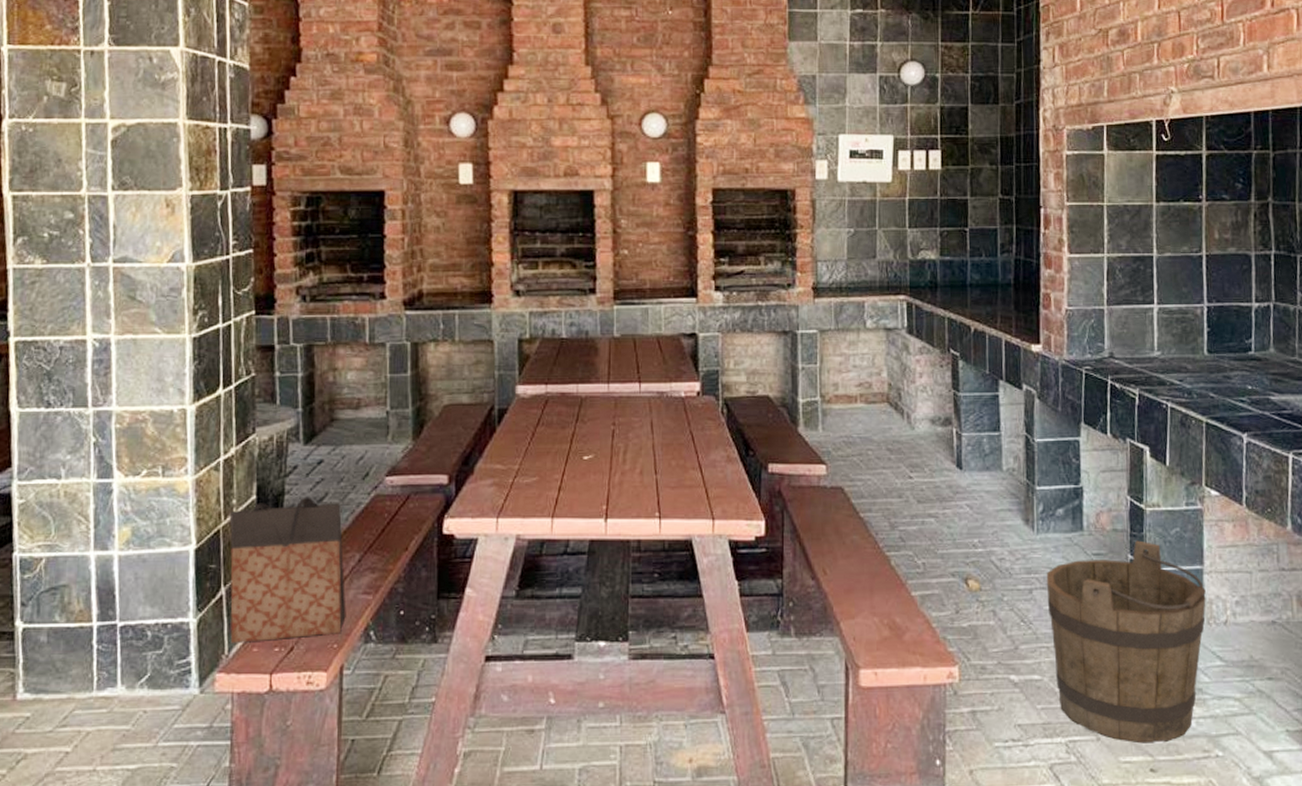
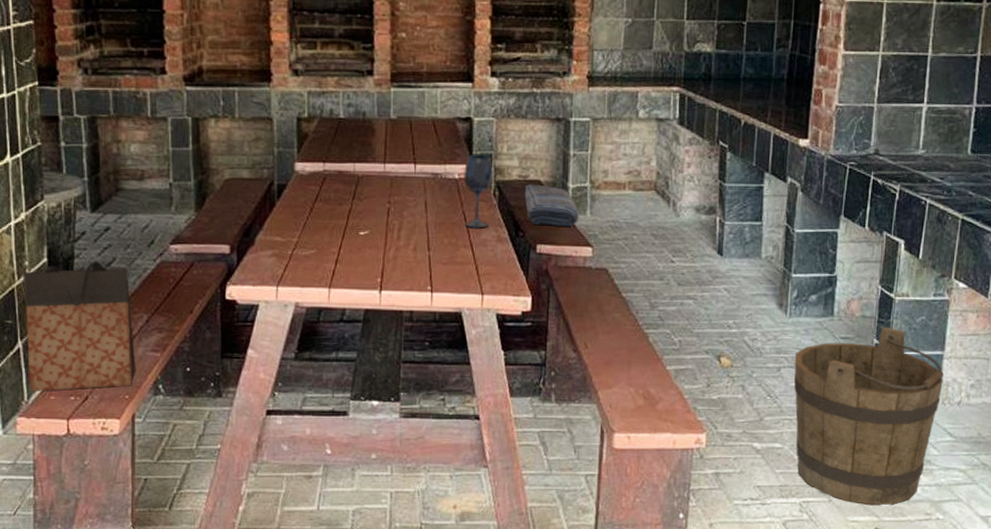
wineglass: none [690,370,719,449] -> present [464,154,492,228]
towel: none [753,400,811,444] -> present [524,184,579,227]

